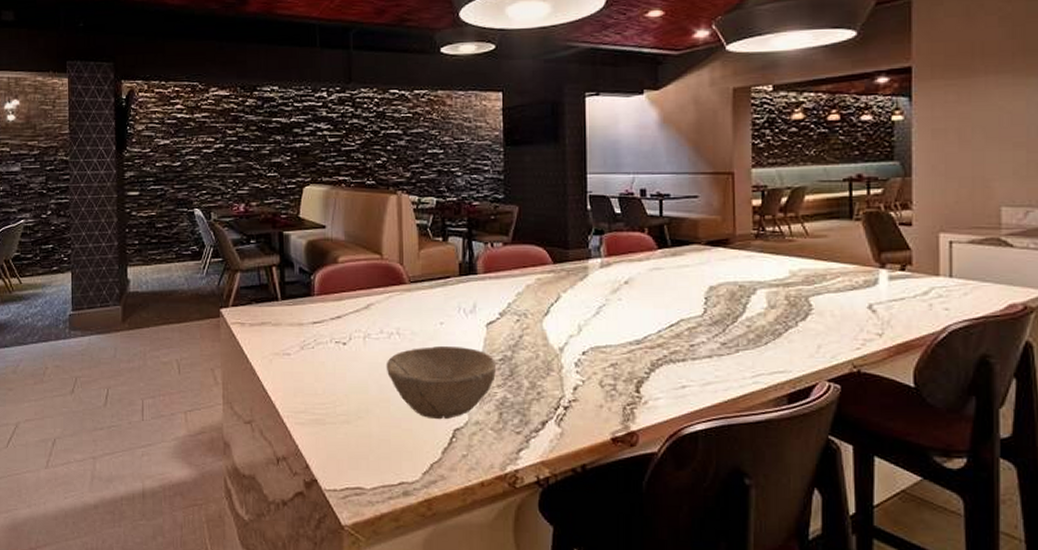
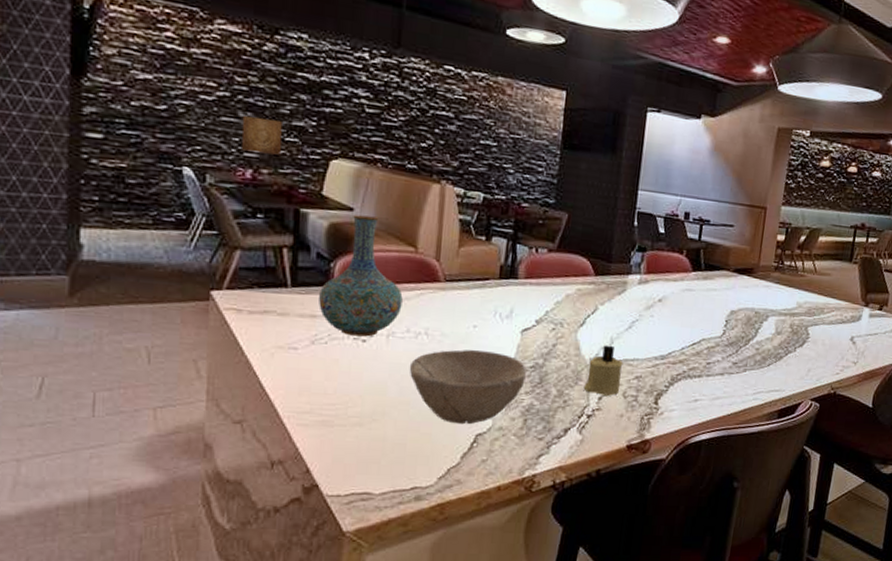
wall art: none [234,160,264,189] -> present [241,115,282,155]
vase: none [304,231,374,340] -> present [319,214,403,337]
candle: none [556,333,596,385] -> present [583,345,623,396]

